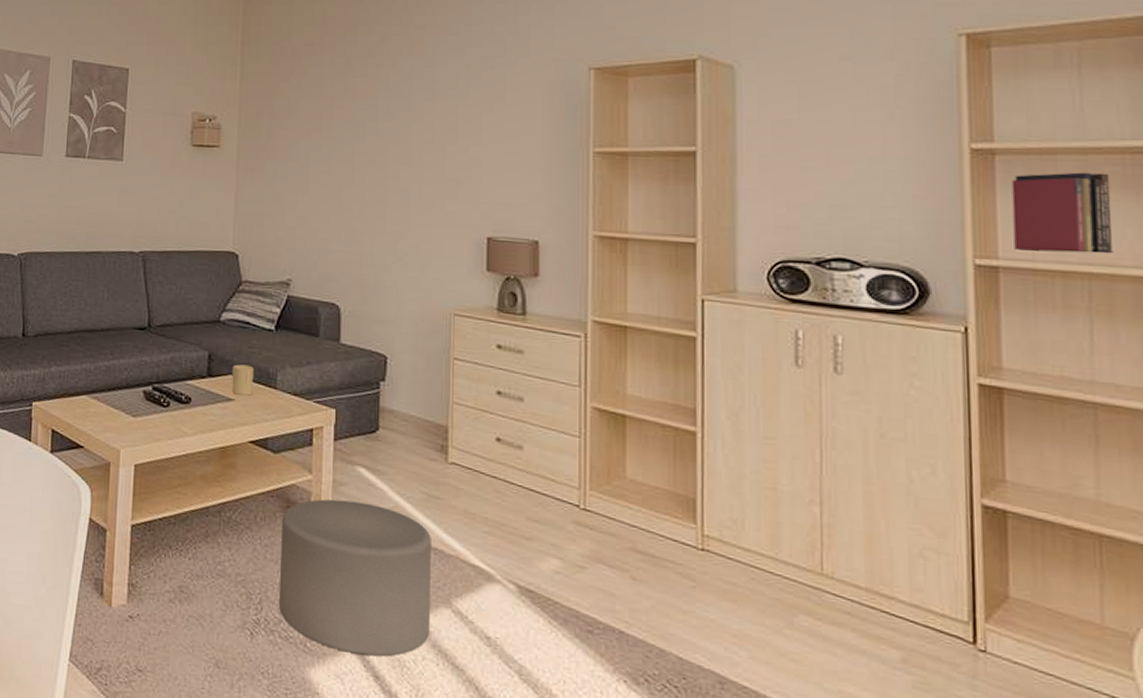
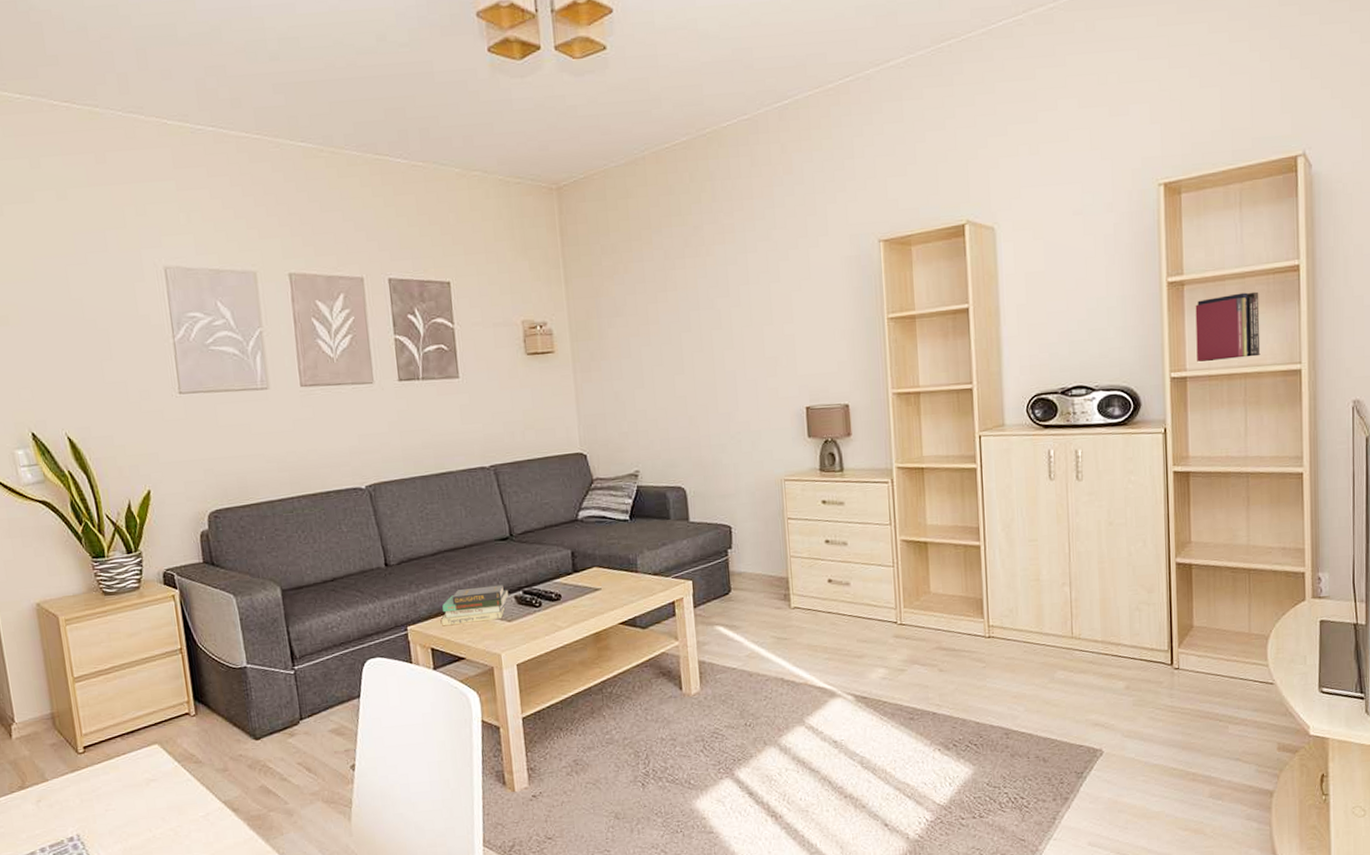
books: none [66,373,138,412] -> present [441,584,509,627]
candle: present [231,364,254,397] -> none [595,555,617,585]
pouf: present [279,499,431,657] -> none [657,655,789,781]

